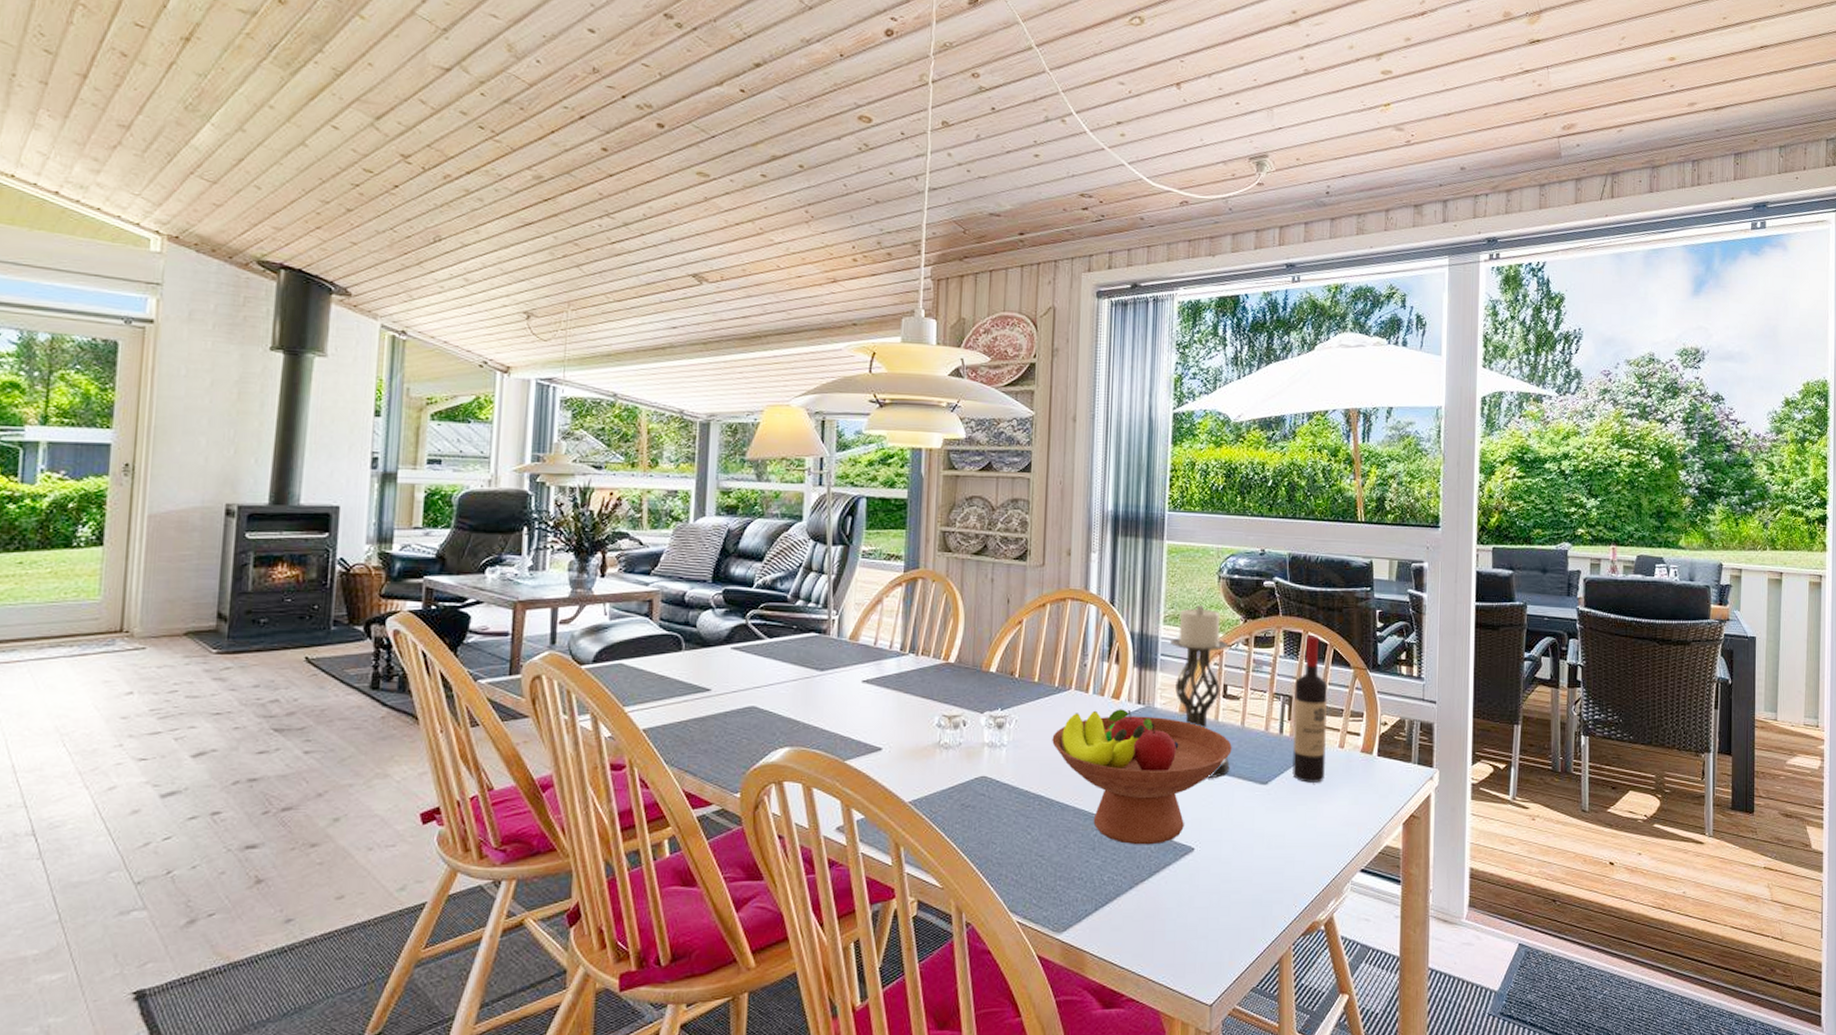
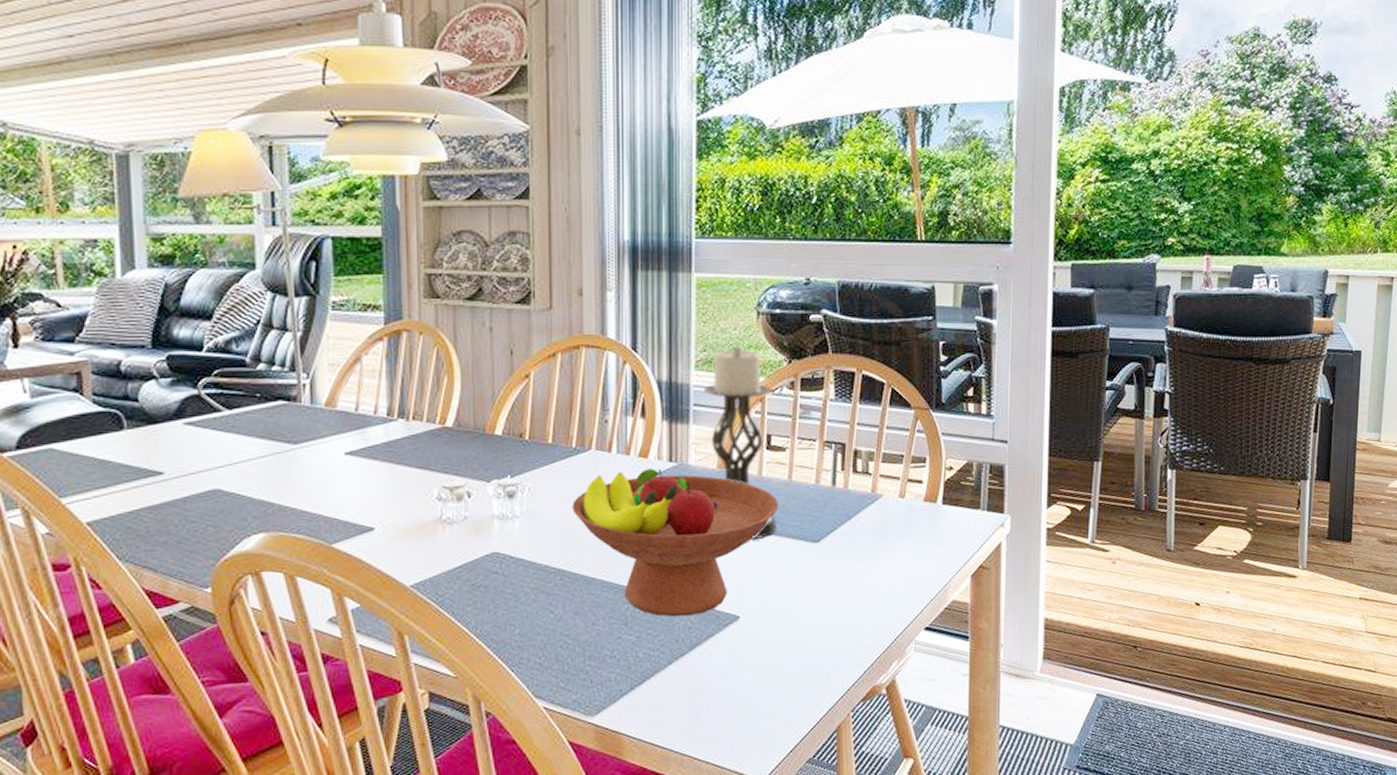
wine bottle: present [1292,636,1327,783] -> none [847,374,886,538]

